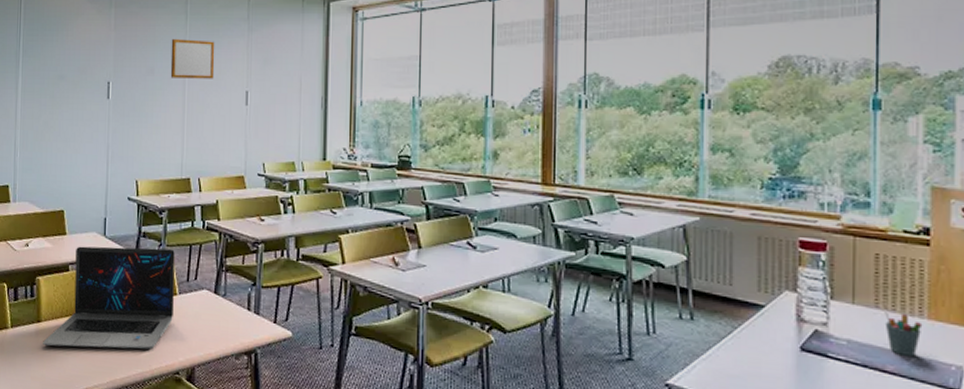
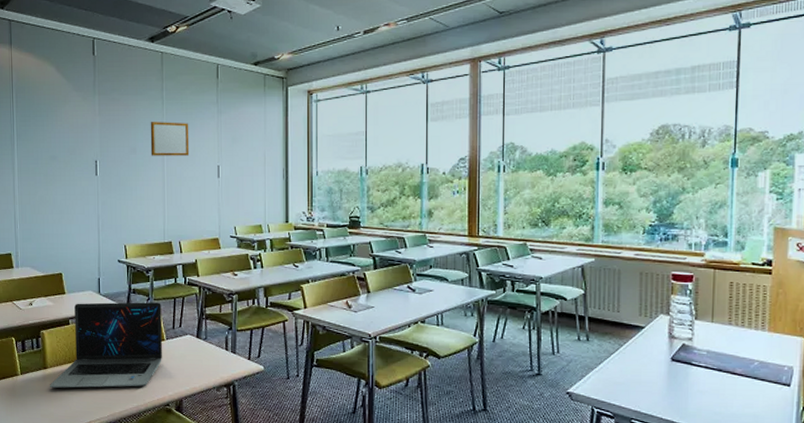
pen holder: present [885,310,923,358] -> none [736,326,764,362]

